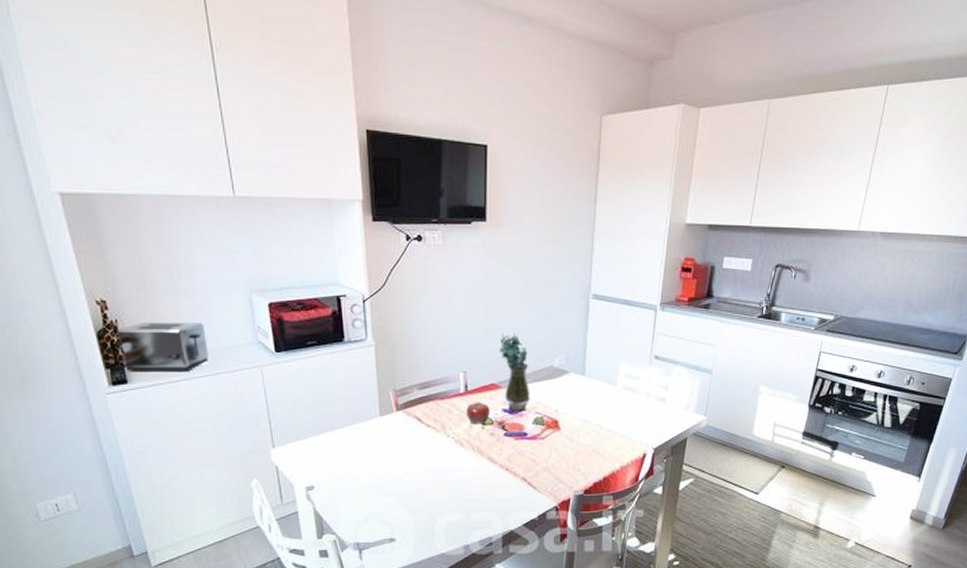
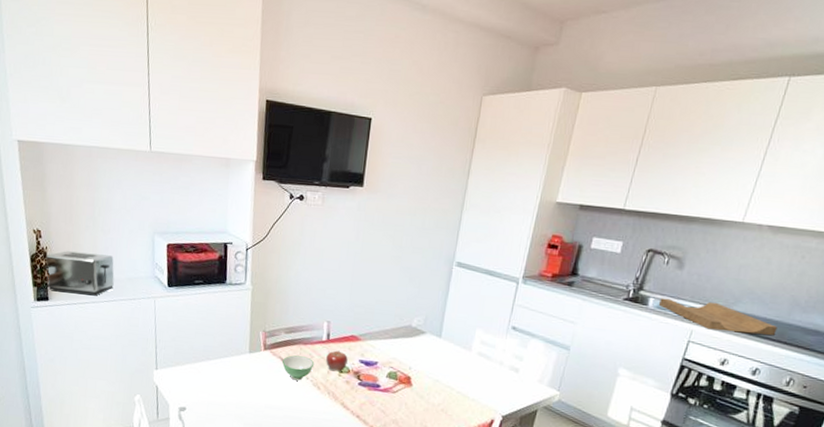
bowl: none [418,411,454,440] -> present [281,355,315,381]
vase: present [499,333,530,411] -> none [362,291,389,364]
cutting board: none [790,311,896,339] -> present [658,298,777,336]

